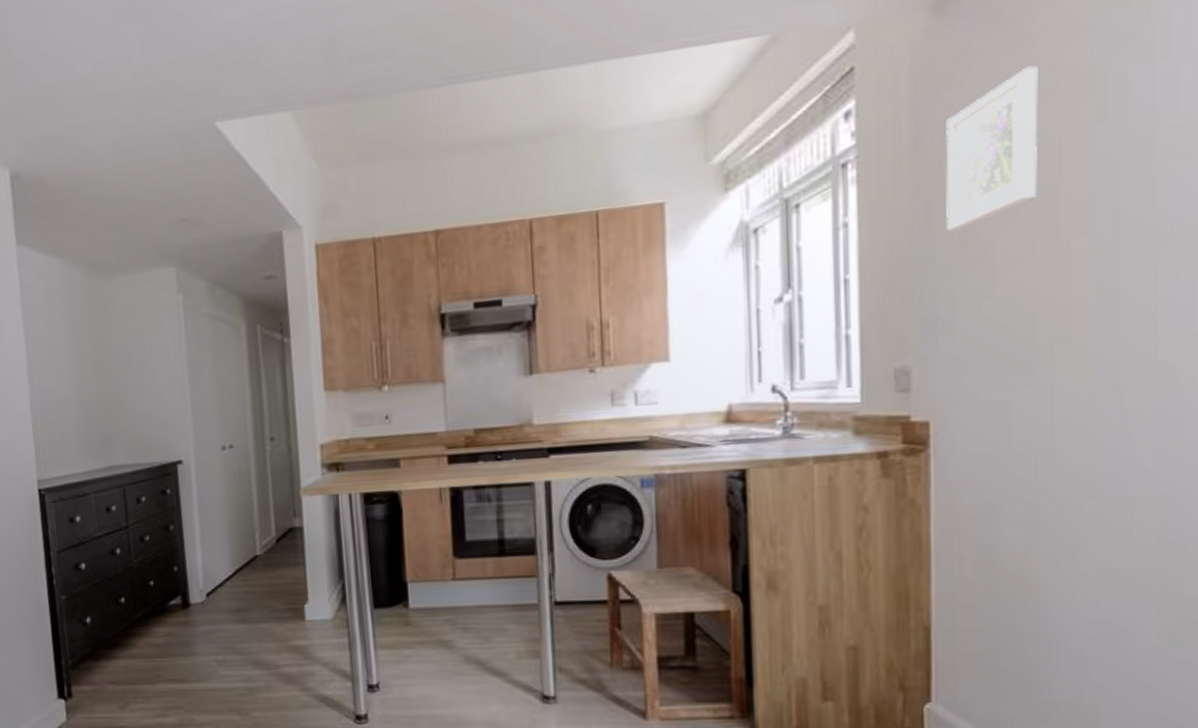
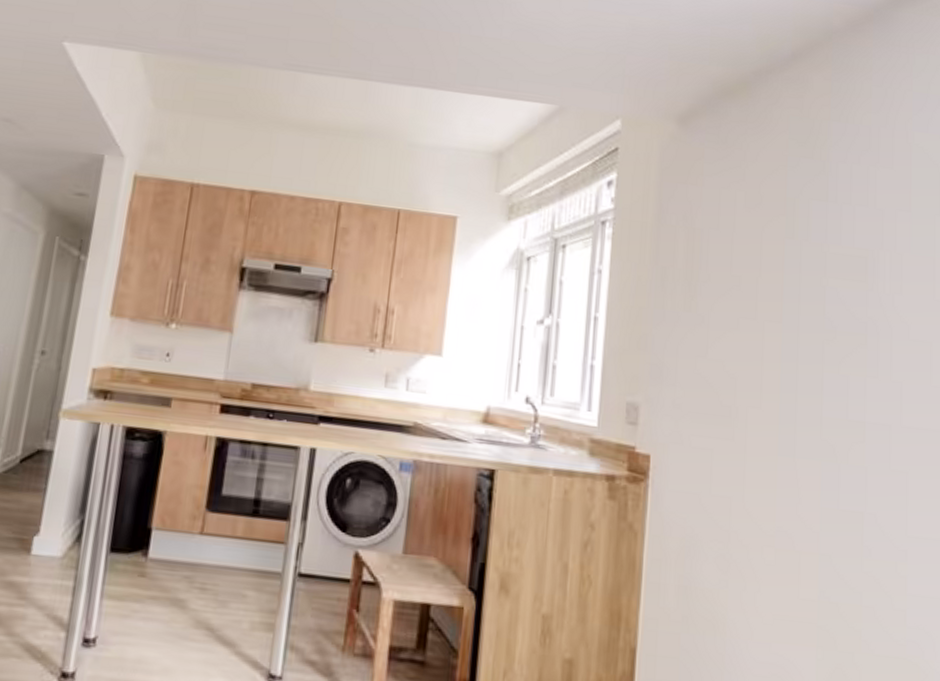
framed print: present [945,65,1038,232] -> none [676,182,749,297]

